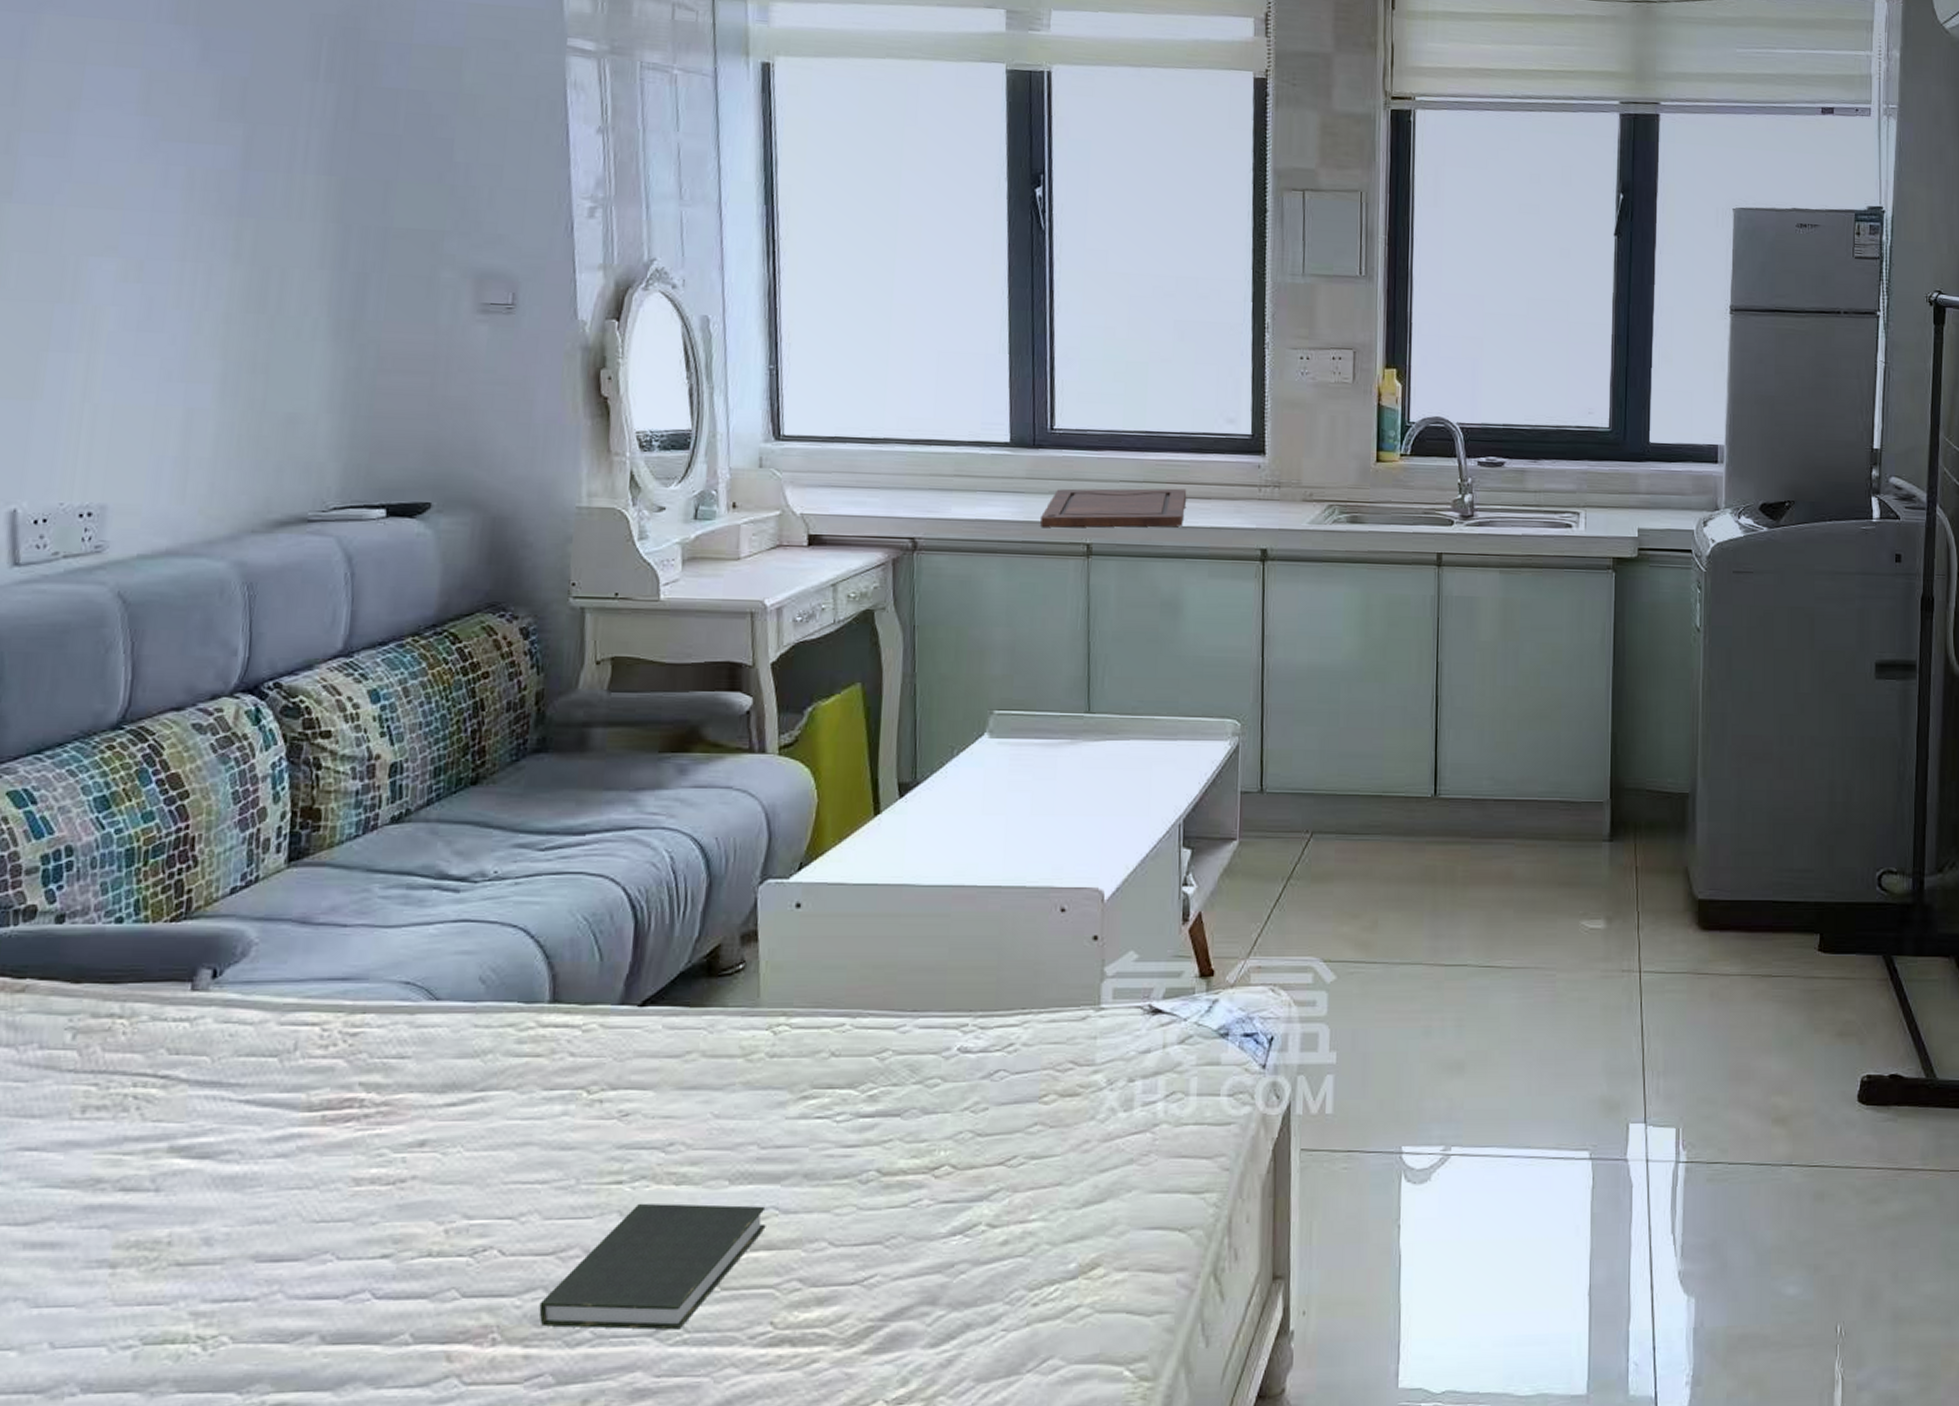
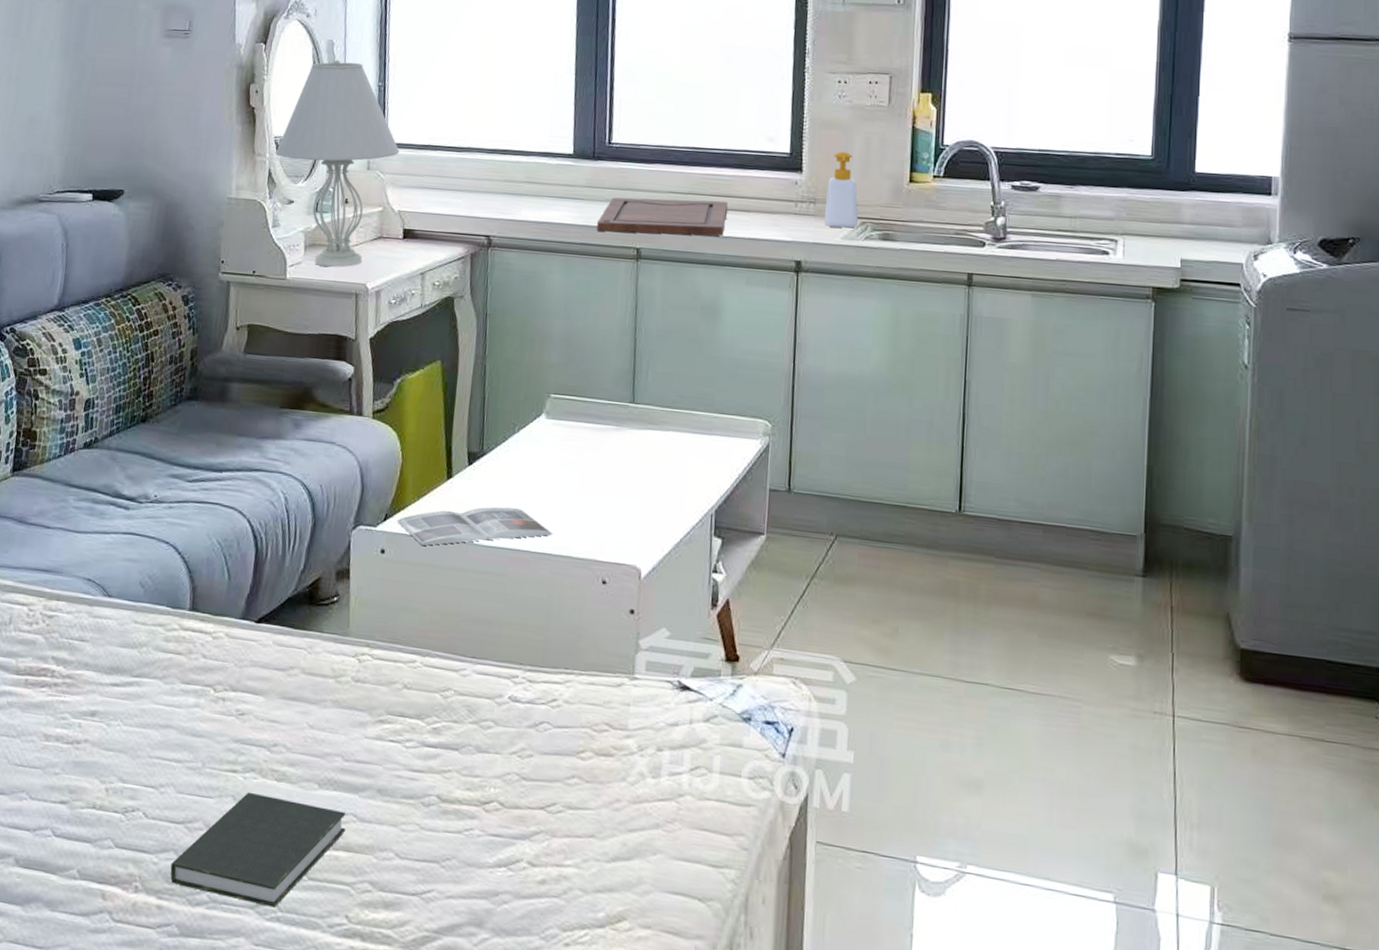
table lamp: none [637,339,800,584] -> present [274,59,400,268]
magazine: none [814,840,1003,894] -> present [397,506,554,546]
soap bottle: none [1289,432,1326,512] -> present [824,151,859,228]

